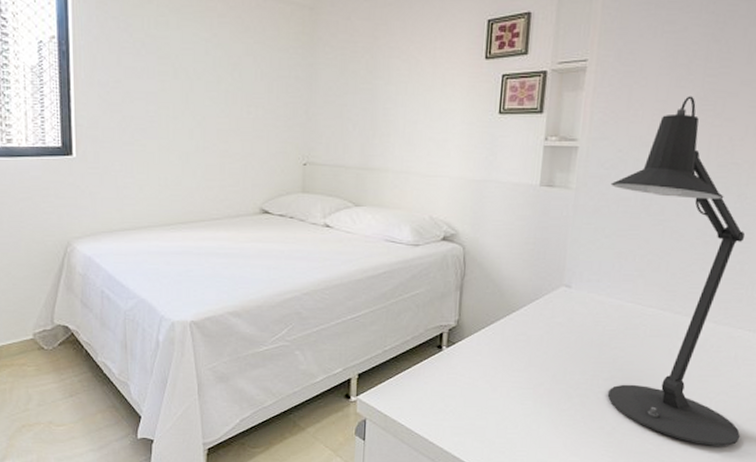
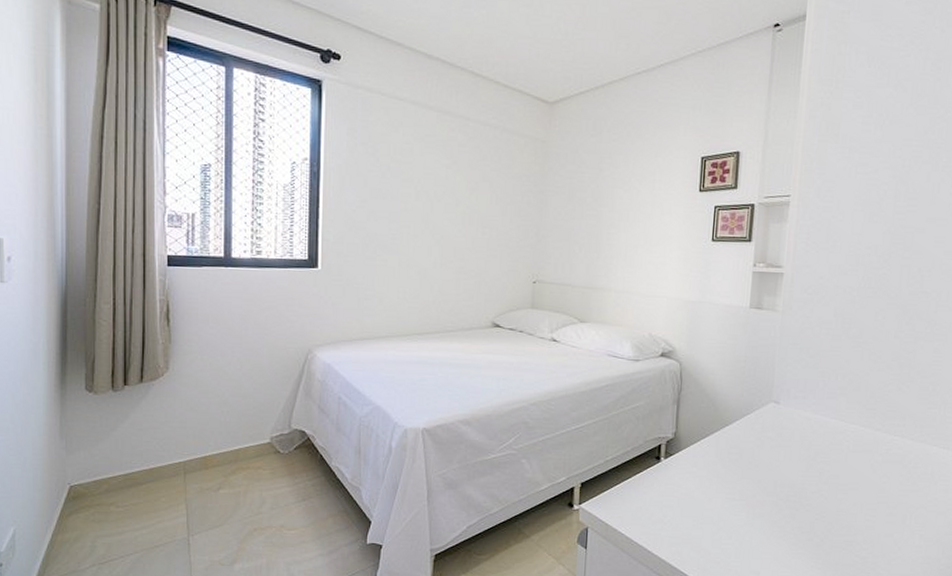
desk lamp: present [607,96,746,446] -> none [813,230,940,559]

